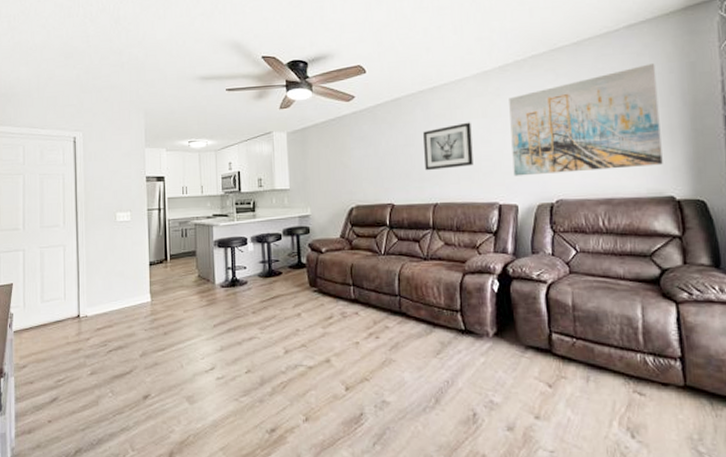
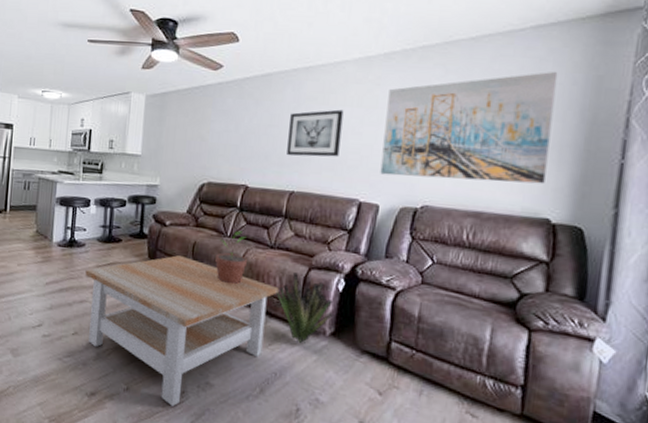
coffee table: none [251,280,438,430] -> present [85,255,279,406]
potted plant: none [374,248,404,300] -> present [215,230,247,285]
decorative plant: none [435,280,492,349] -> present [275,272,334,344]

